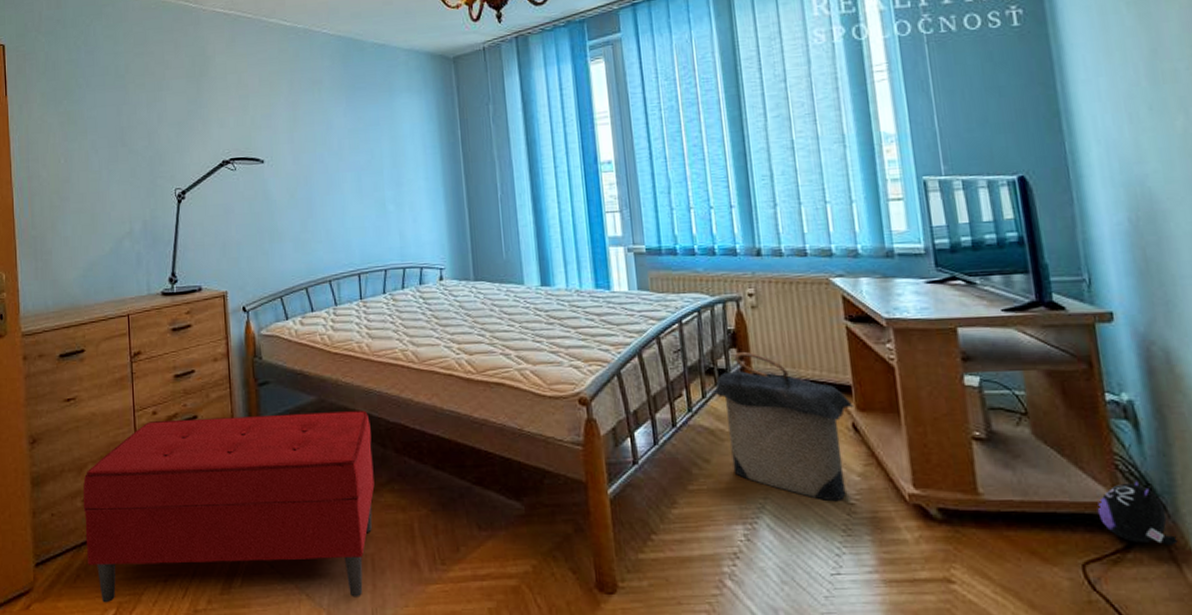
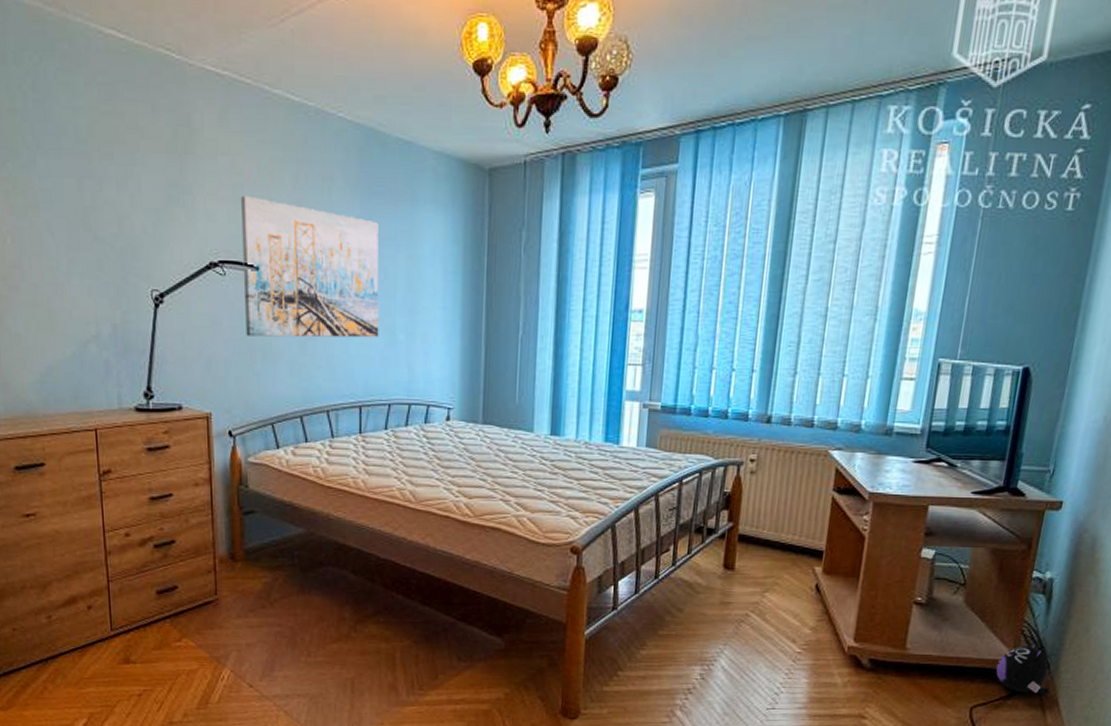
bench: present [82,410,375,603] -> none [47,542,360,715]
wall art: none [247,103,371,220] -> present [241,195,379,338]
laundry hamper: present [711,352,854,502] -> none [696,514,821,650]

